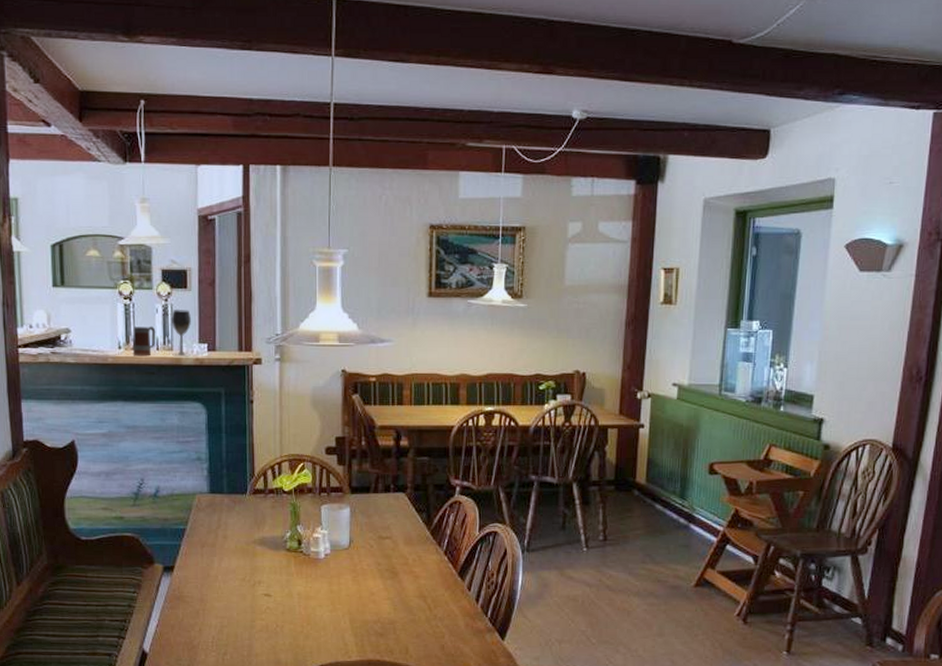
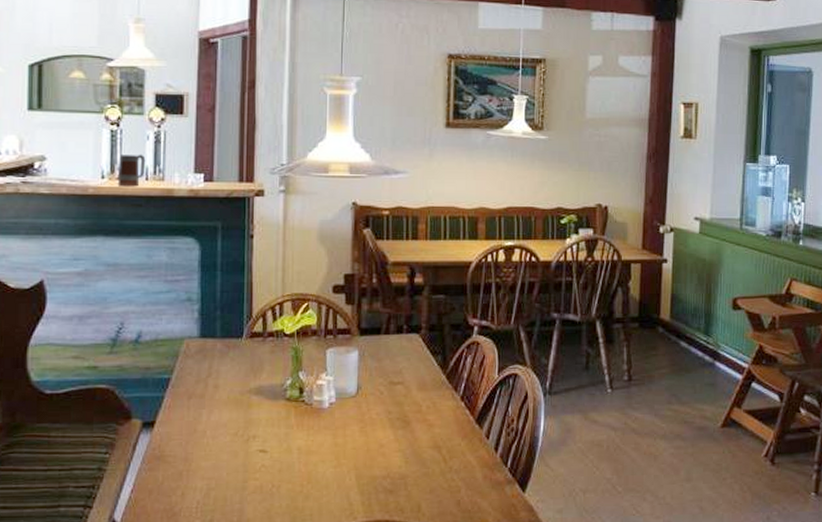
wine glass: present [170,308,191,357] -> none [163,136,186,188]

